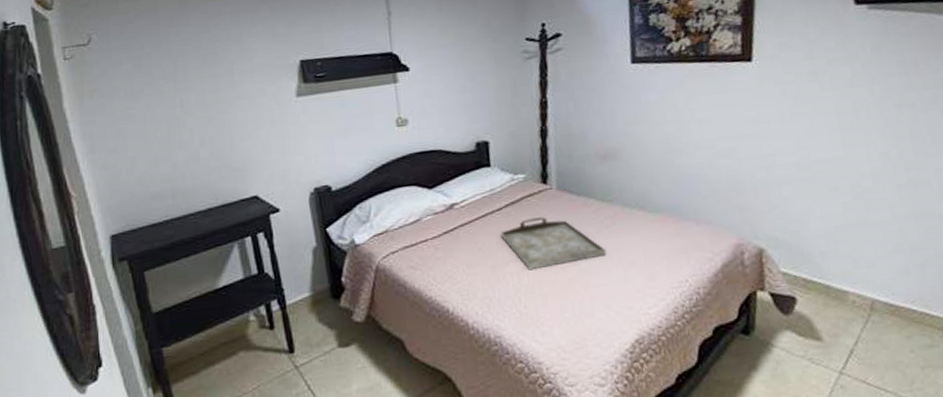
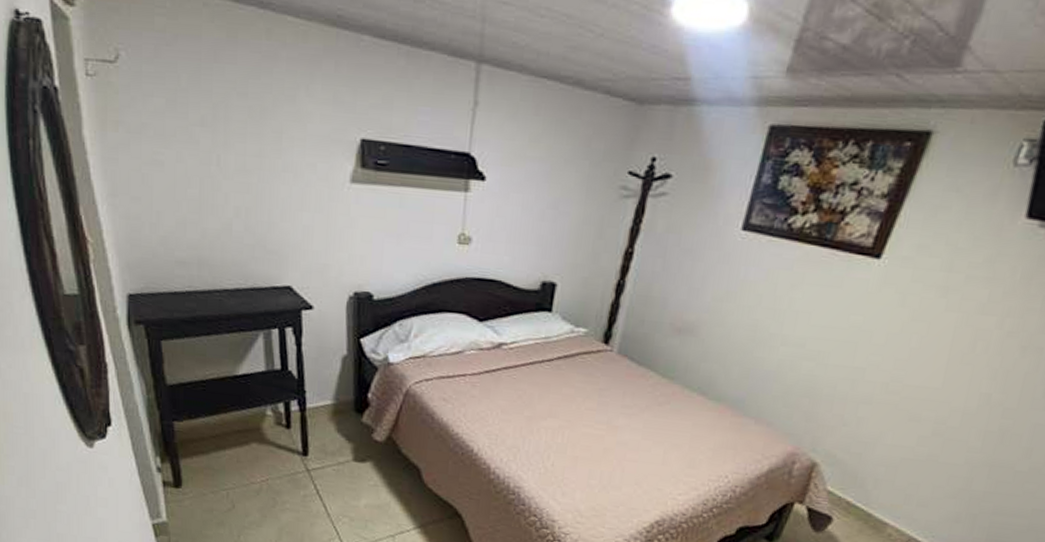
serving tray: present [500,217,606,271] -> none [544,376,652,434]

